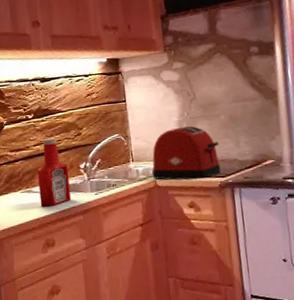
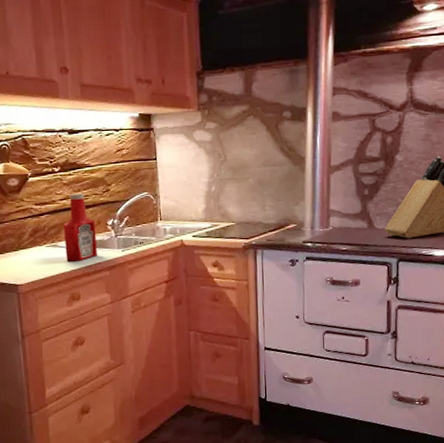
toaster: present [151,126,221,180] -> none [179,187,246,241]

